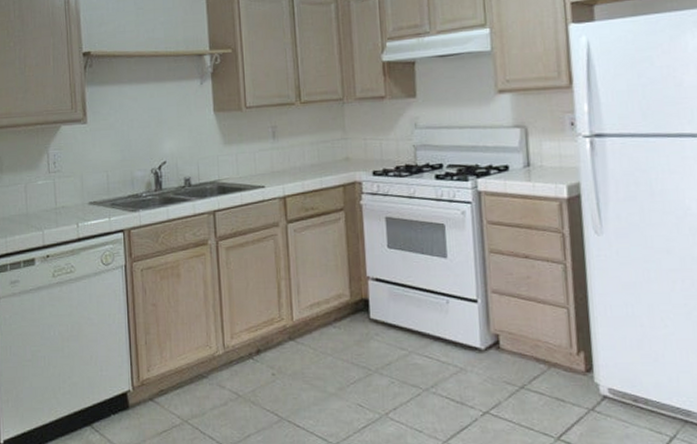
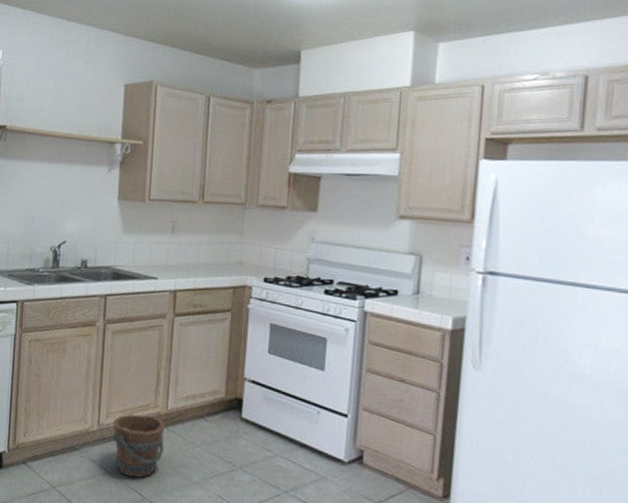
bucket: none [239,329,296,399] -> present [113,413,166,478]

